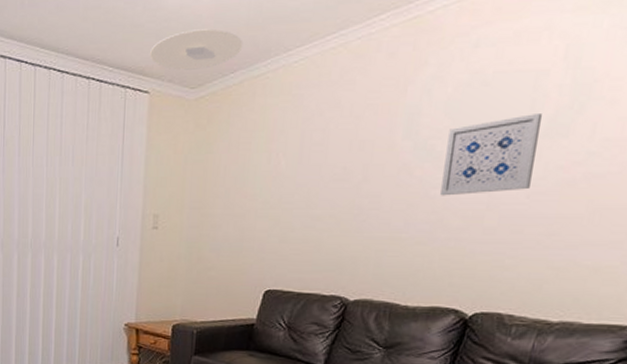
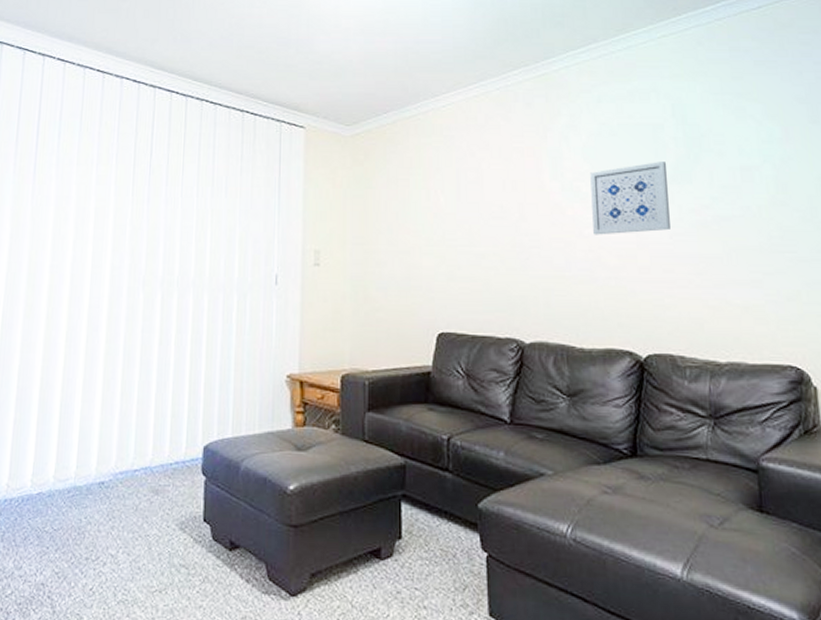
ceiling light: present [150,29,243,70] -> none [304,73,393,108]

